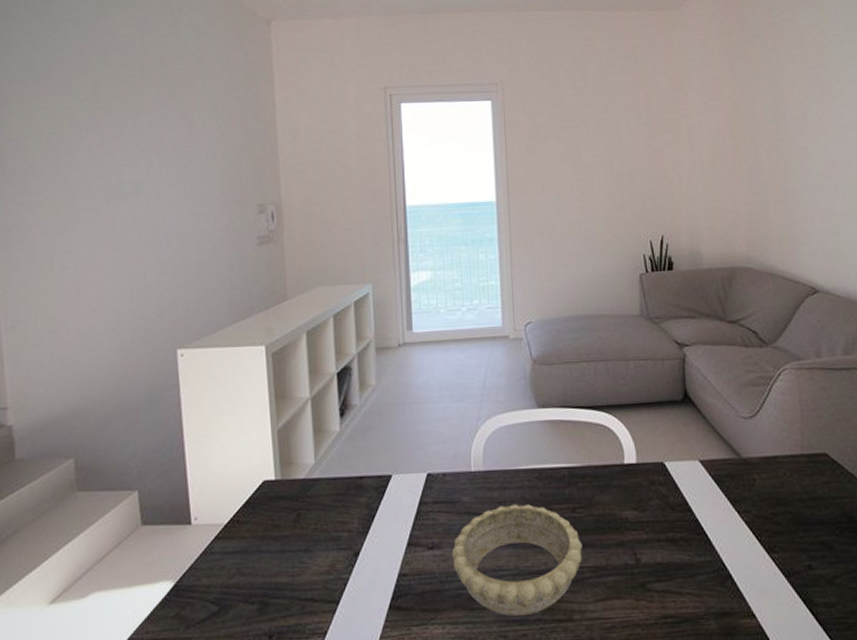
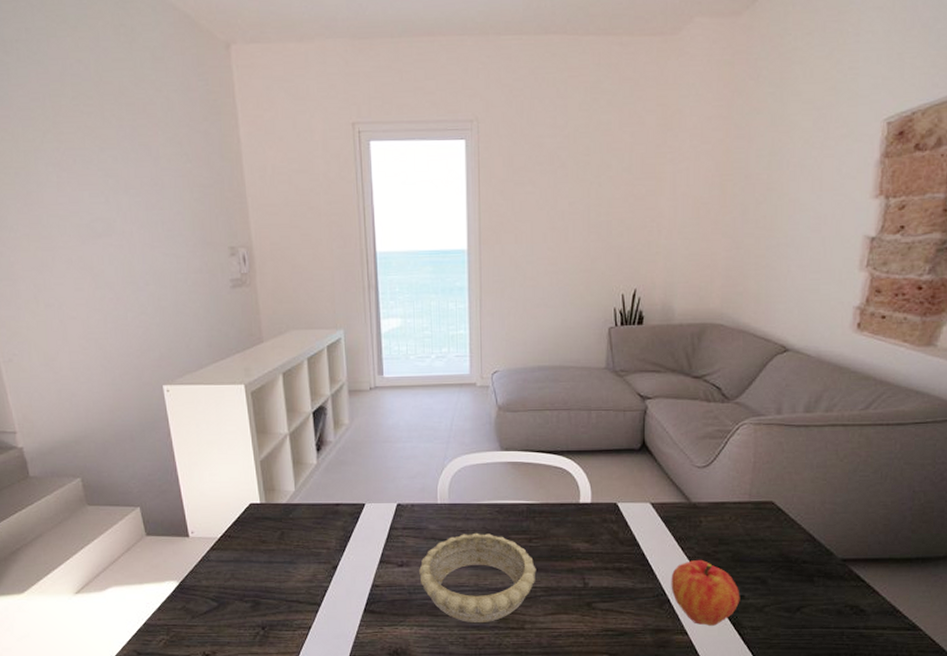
fruit: none [730,523,808,605] -> present [671,559,740,626]

